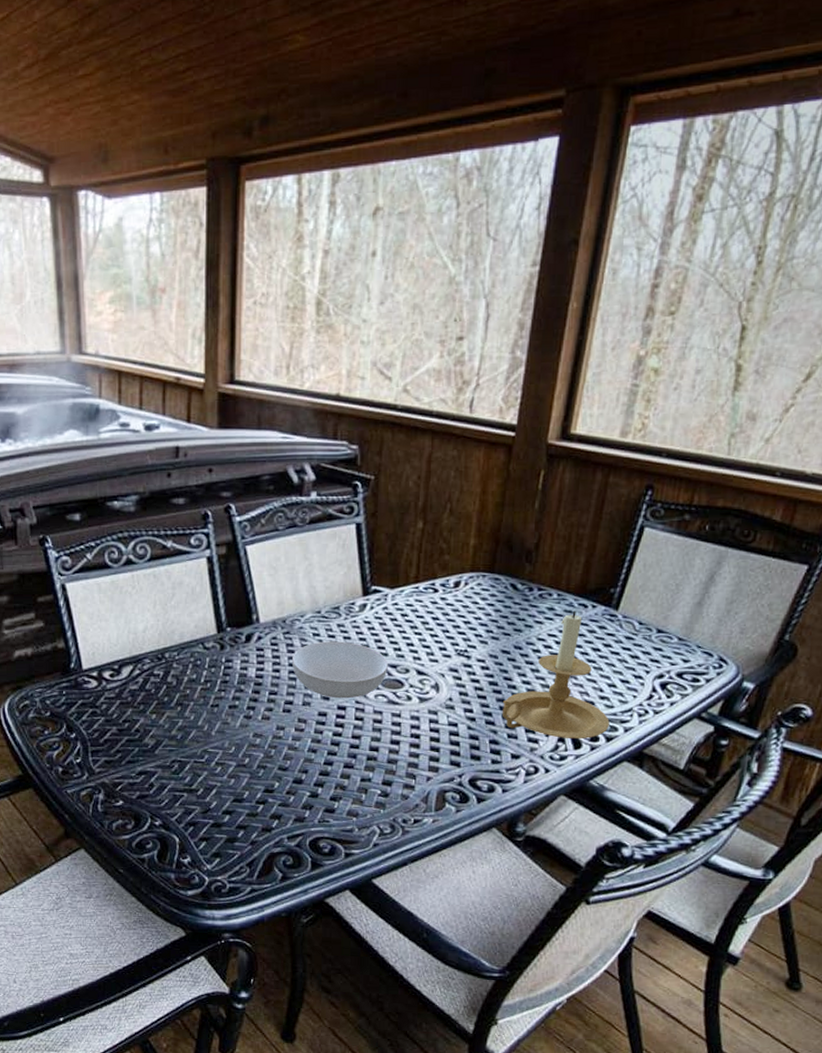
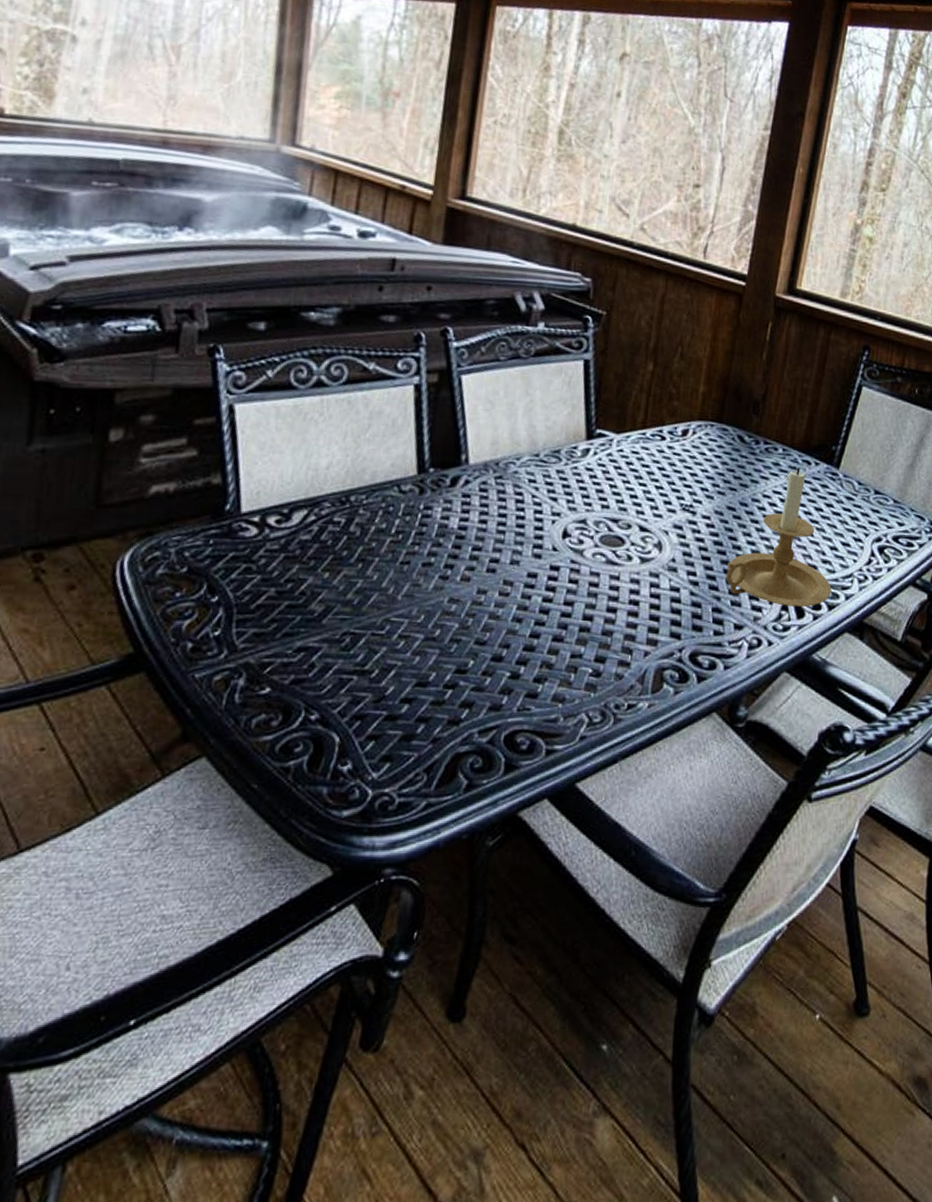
serving bowl: present [291,641,389,699] -> none [502,489,610,557]

